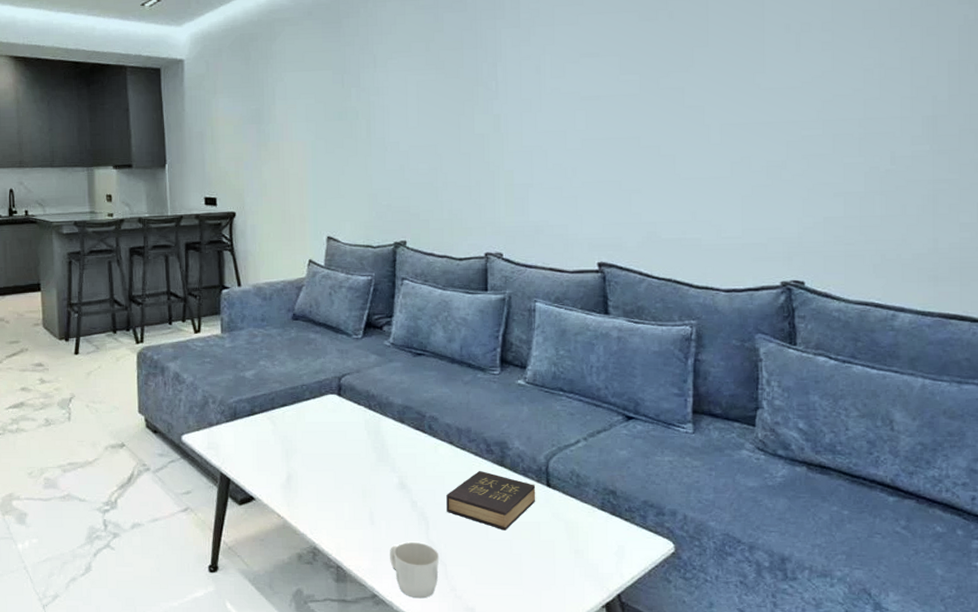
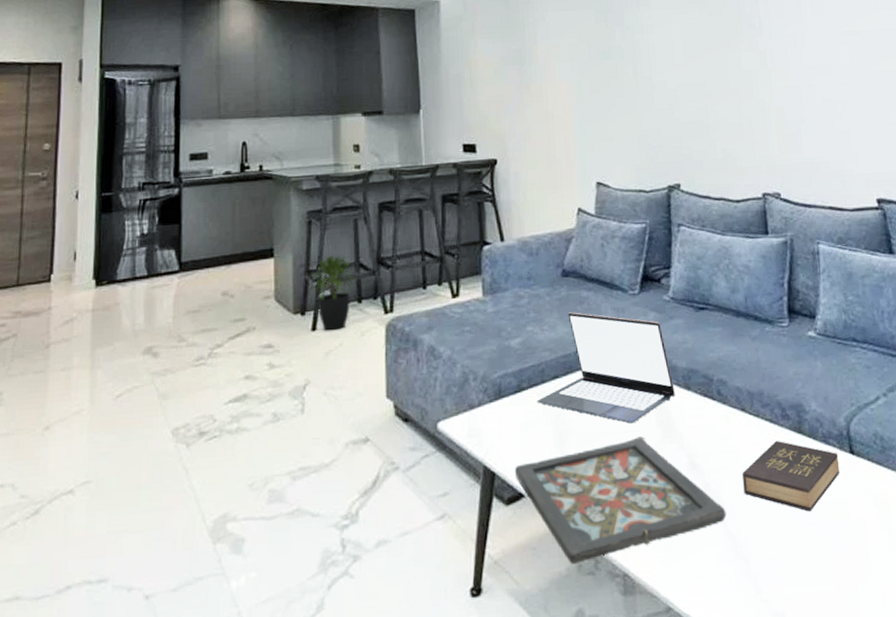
potted plant: none [72,291,112,355] -> present [310,255,357,331]
decorative tray: none [246,459,430,555] -> present [514,437,727,564]
laptop: none [267,351,390,448] -> present [537,312,675,424]
mug: present [390,542,440,599] -> none [683,535,741,608]

